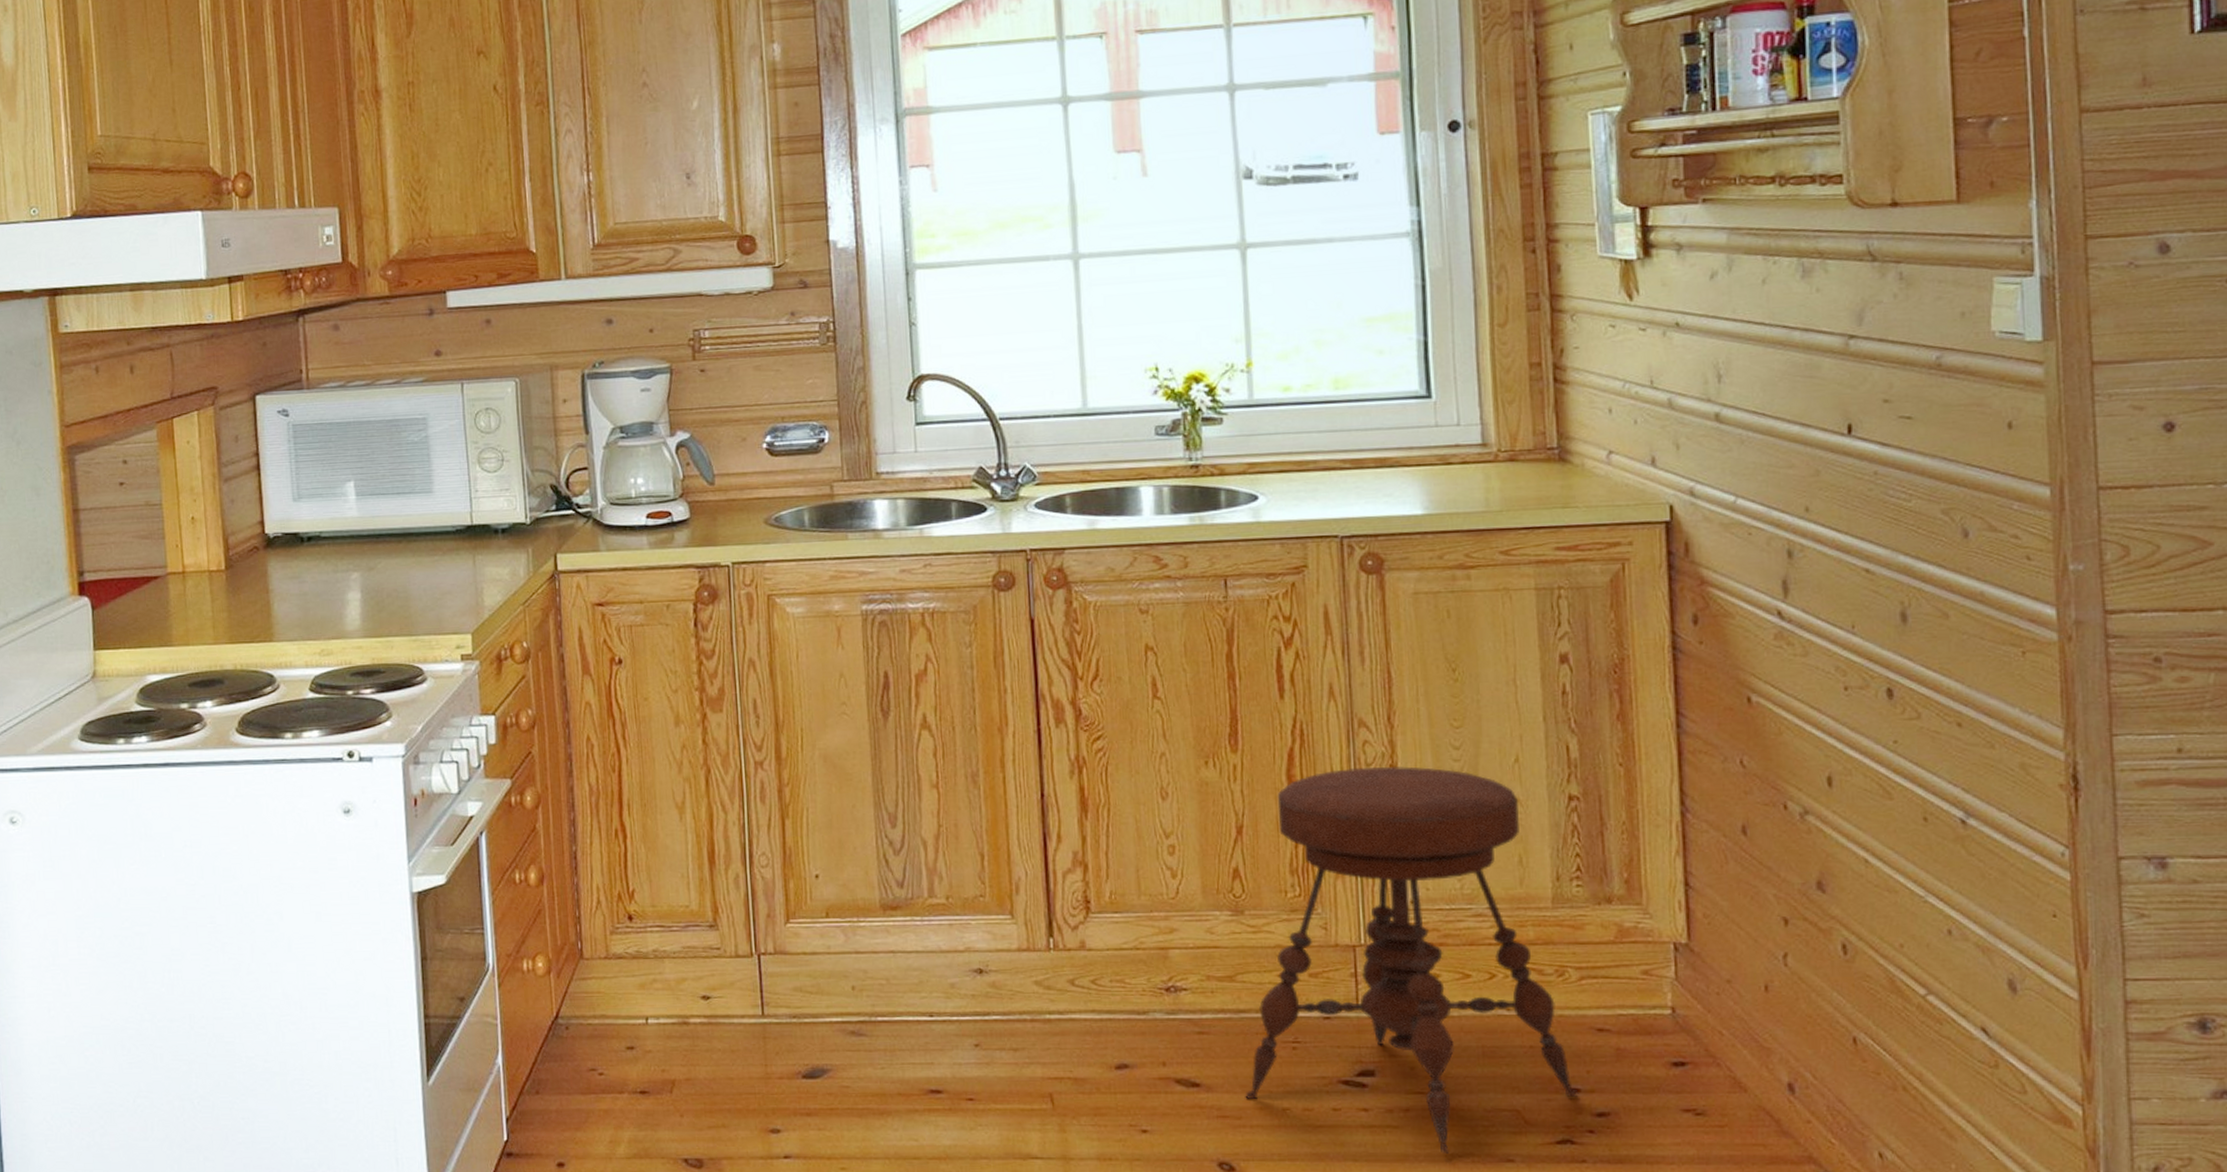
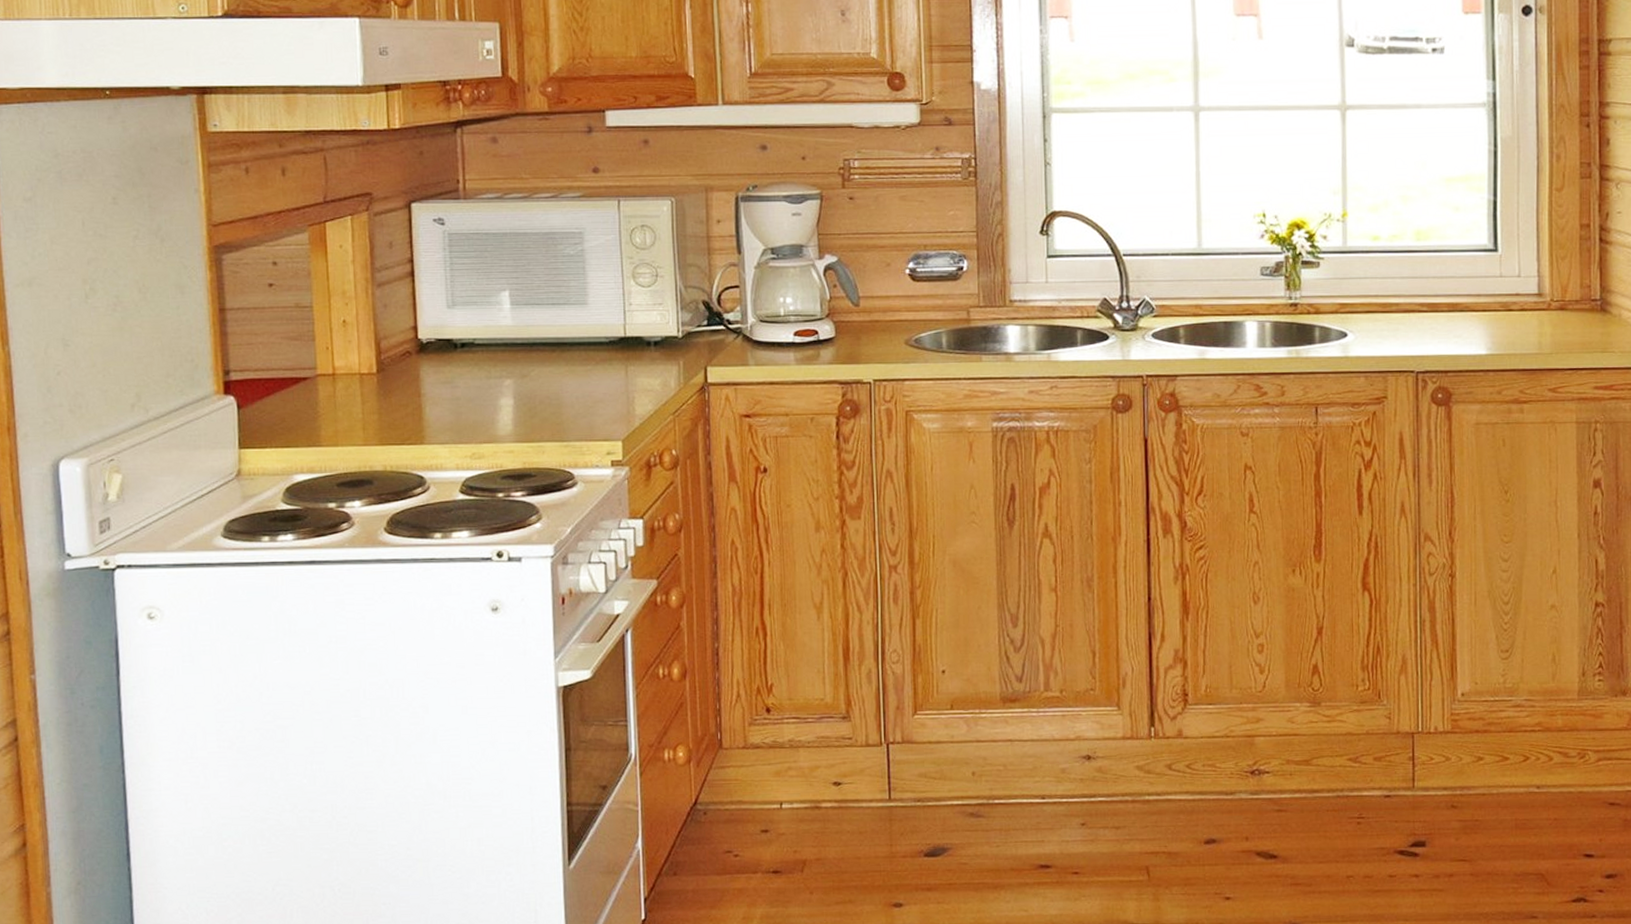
stool: present [1245,766,1579,1154] -> none [1315,575,1592,912]

